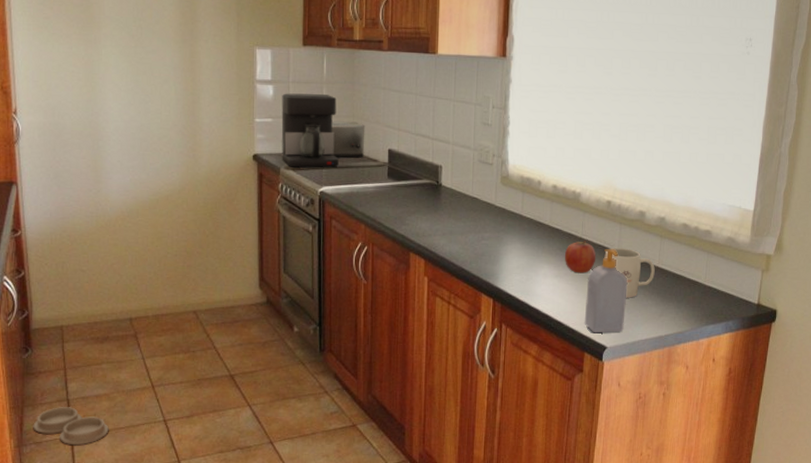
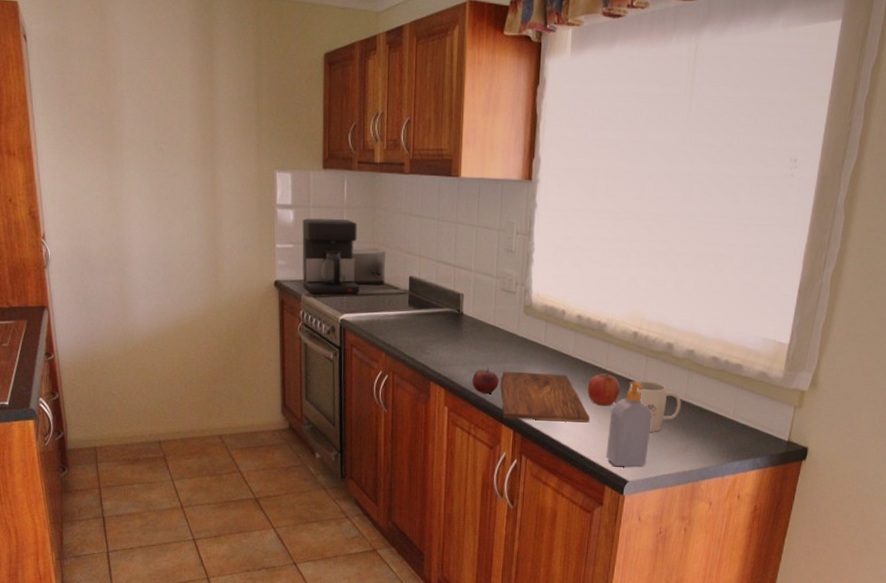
pet bowl: present [33,407,109,446] -> none [72,523,142,560]
fruit: none [451,238,478,264] -> present [472,368,499,394]
cutting board: none [479,240,567,290] -> present [500,371,590,423]

